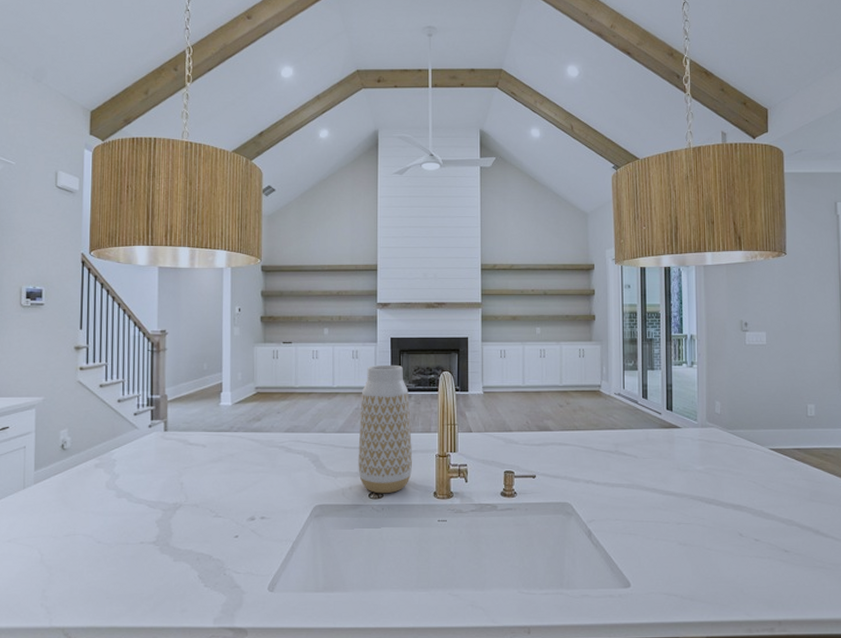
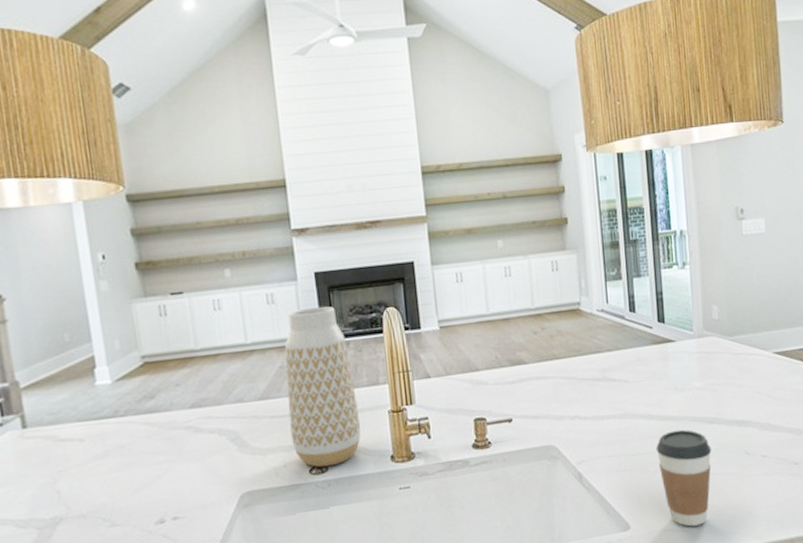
coffee cup: none [658,505,708,594] -> present [656,429,712,527]

